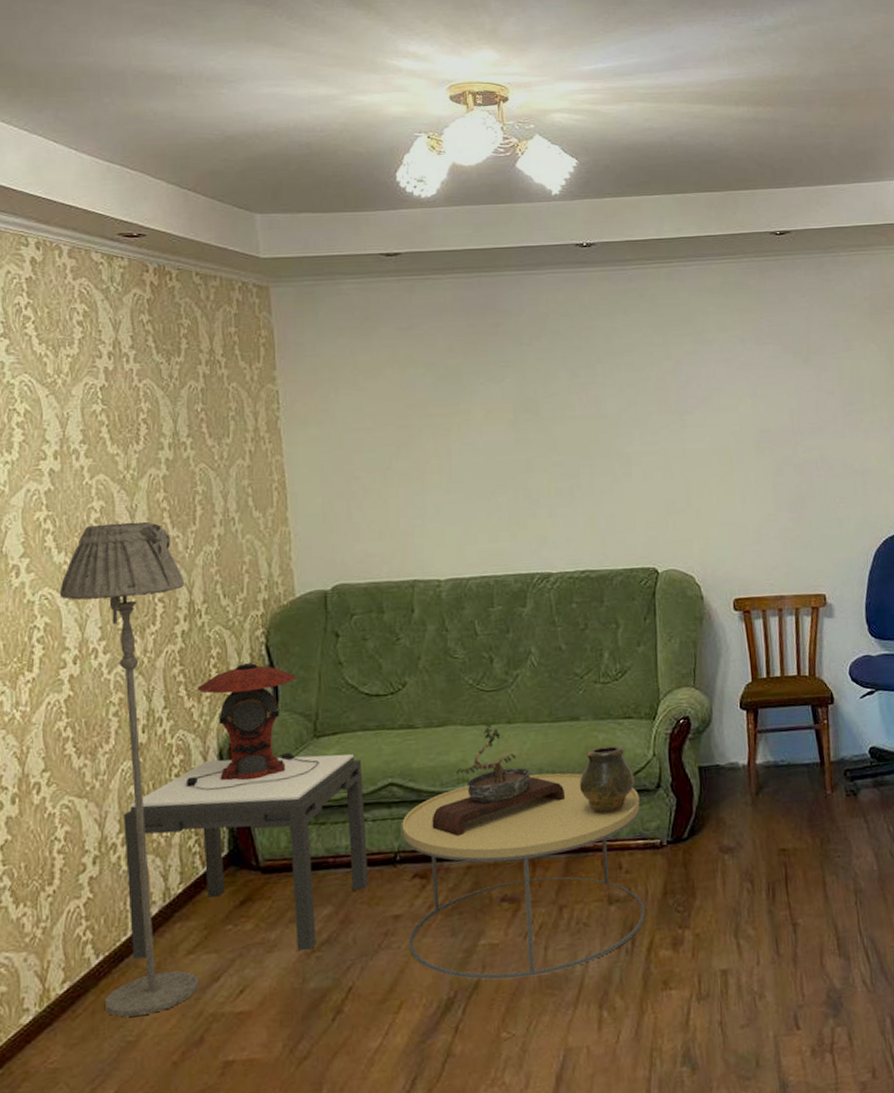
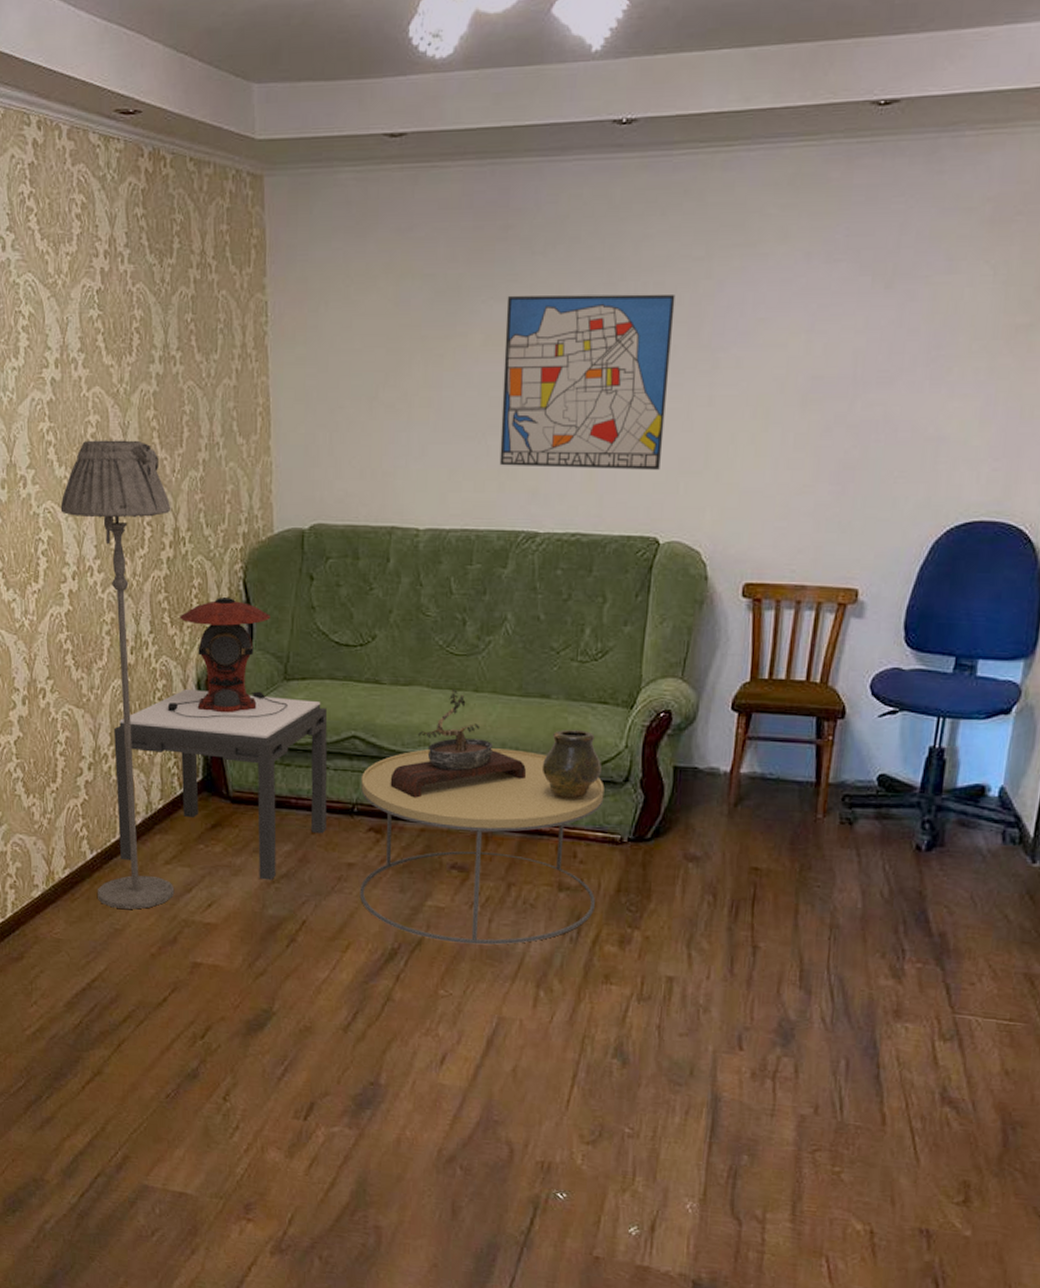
wall art: none [502,372,650,518] -> present [499,294,675,470]

